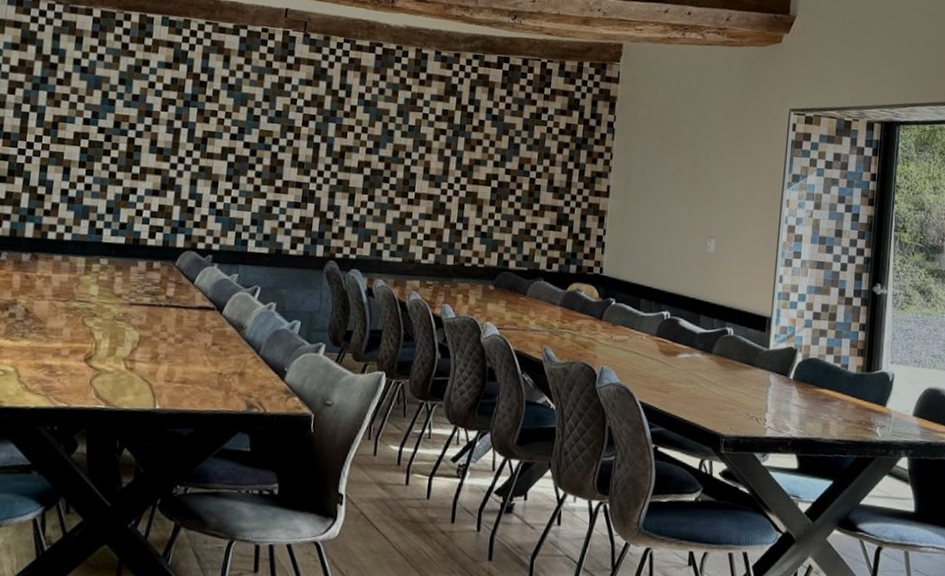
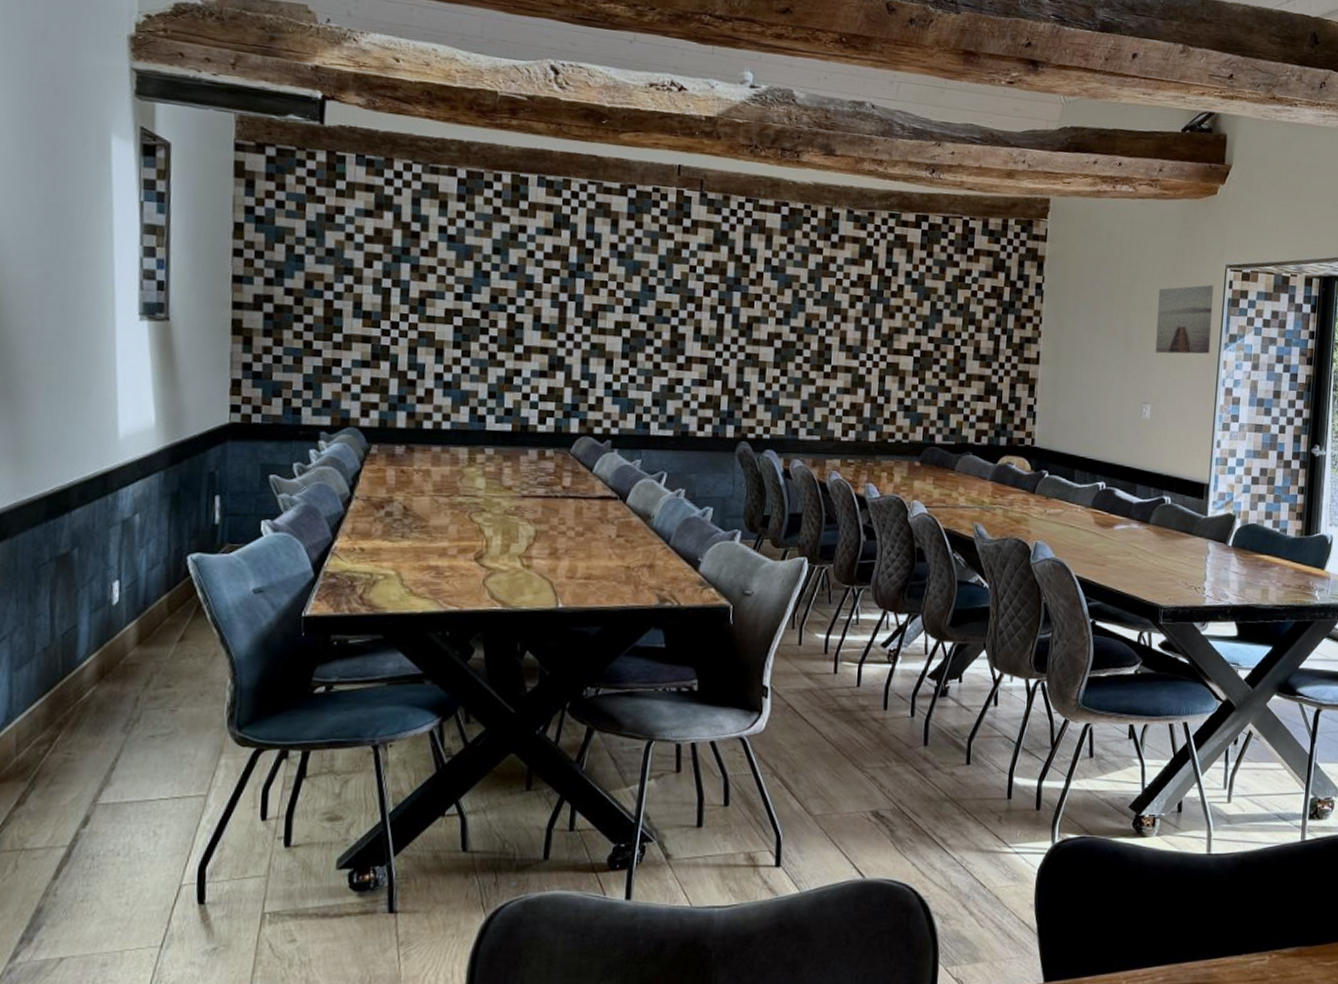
wall art: none [720,127,778,193] -> present [1155,284,1214,354]

